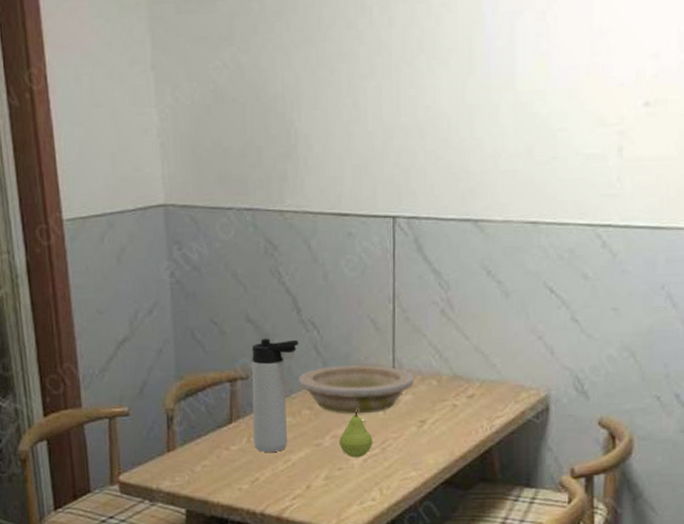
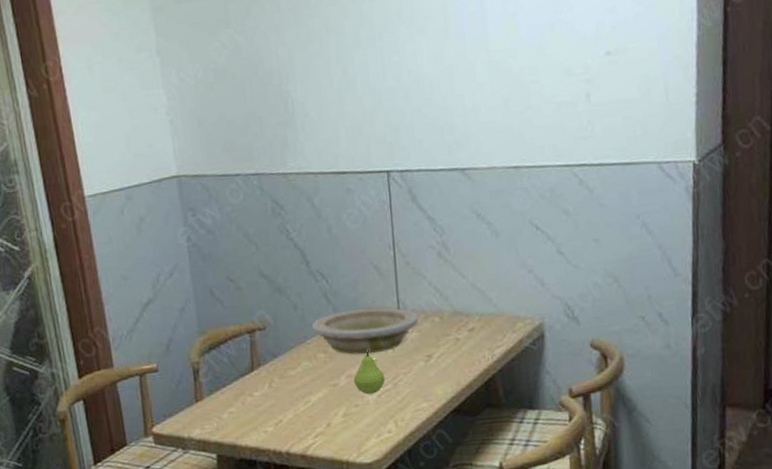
thermos bottle: present [251,339,299,452] -> none [267,289,310,396]

